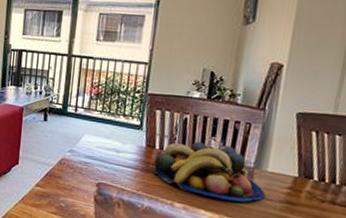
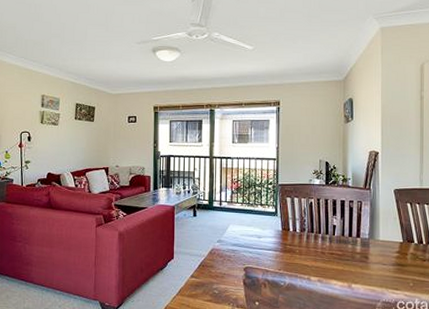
fruit bowl: present [152,142,265,203] -> none [289,221,380,269]

